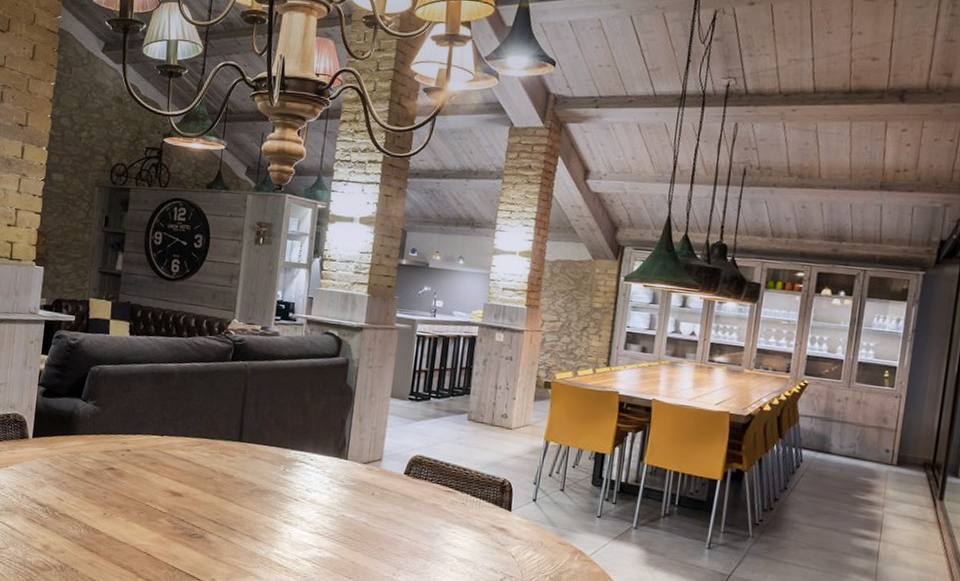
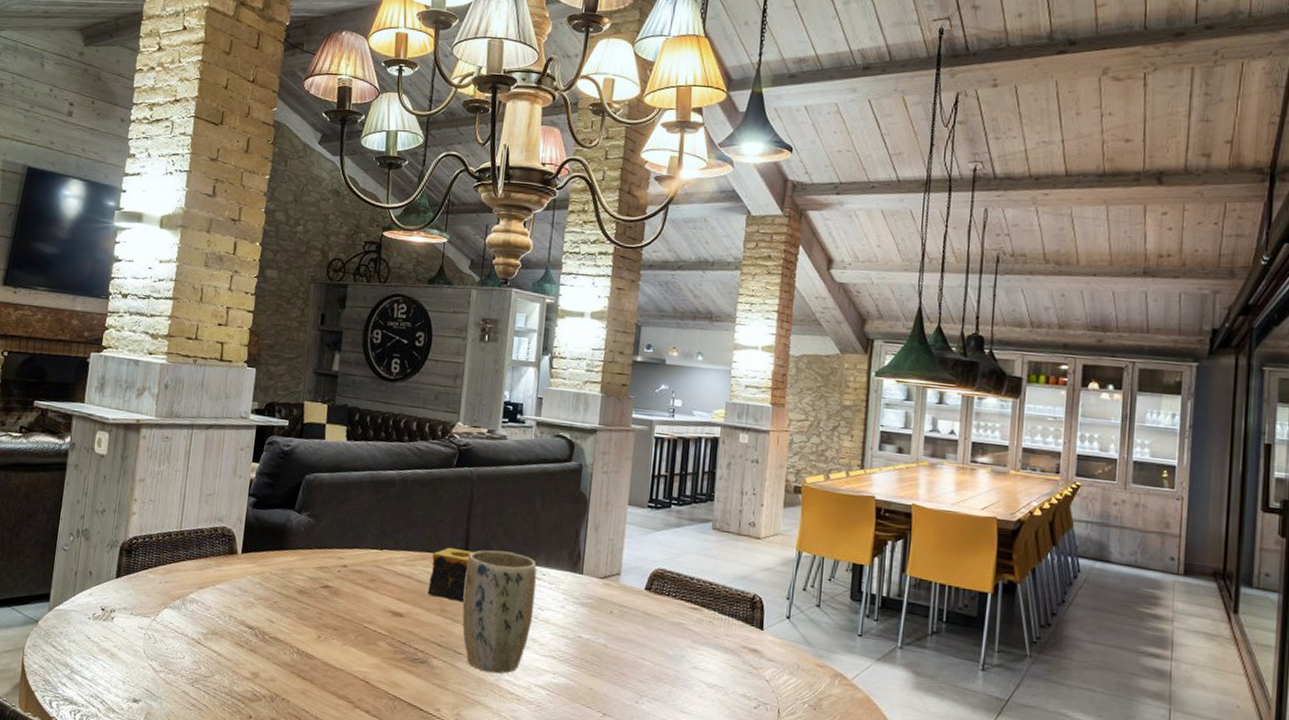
candle: none [204,434,247,484] -> present [427,547,473,602]
plant pot: none [236,437,305,548] -> present [462,550,537,674]

